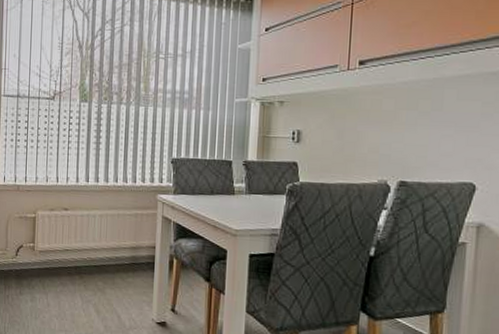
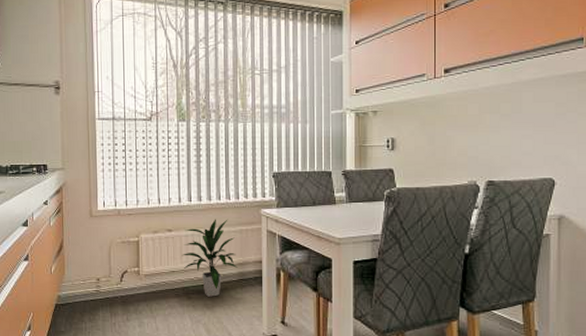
indoor plant: none [76,201,131,279] -> present [181,219,237,297]

